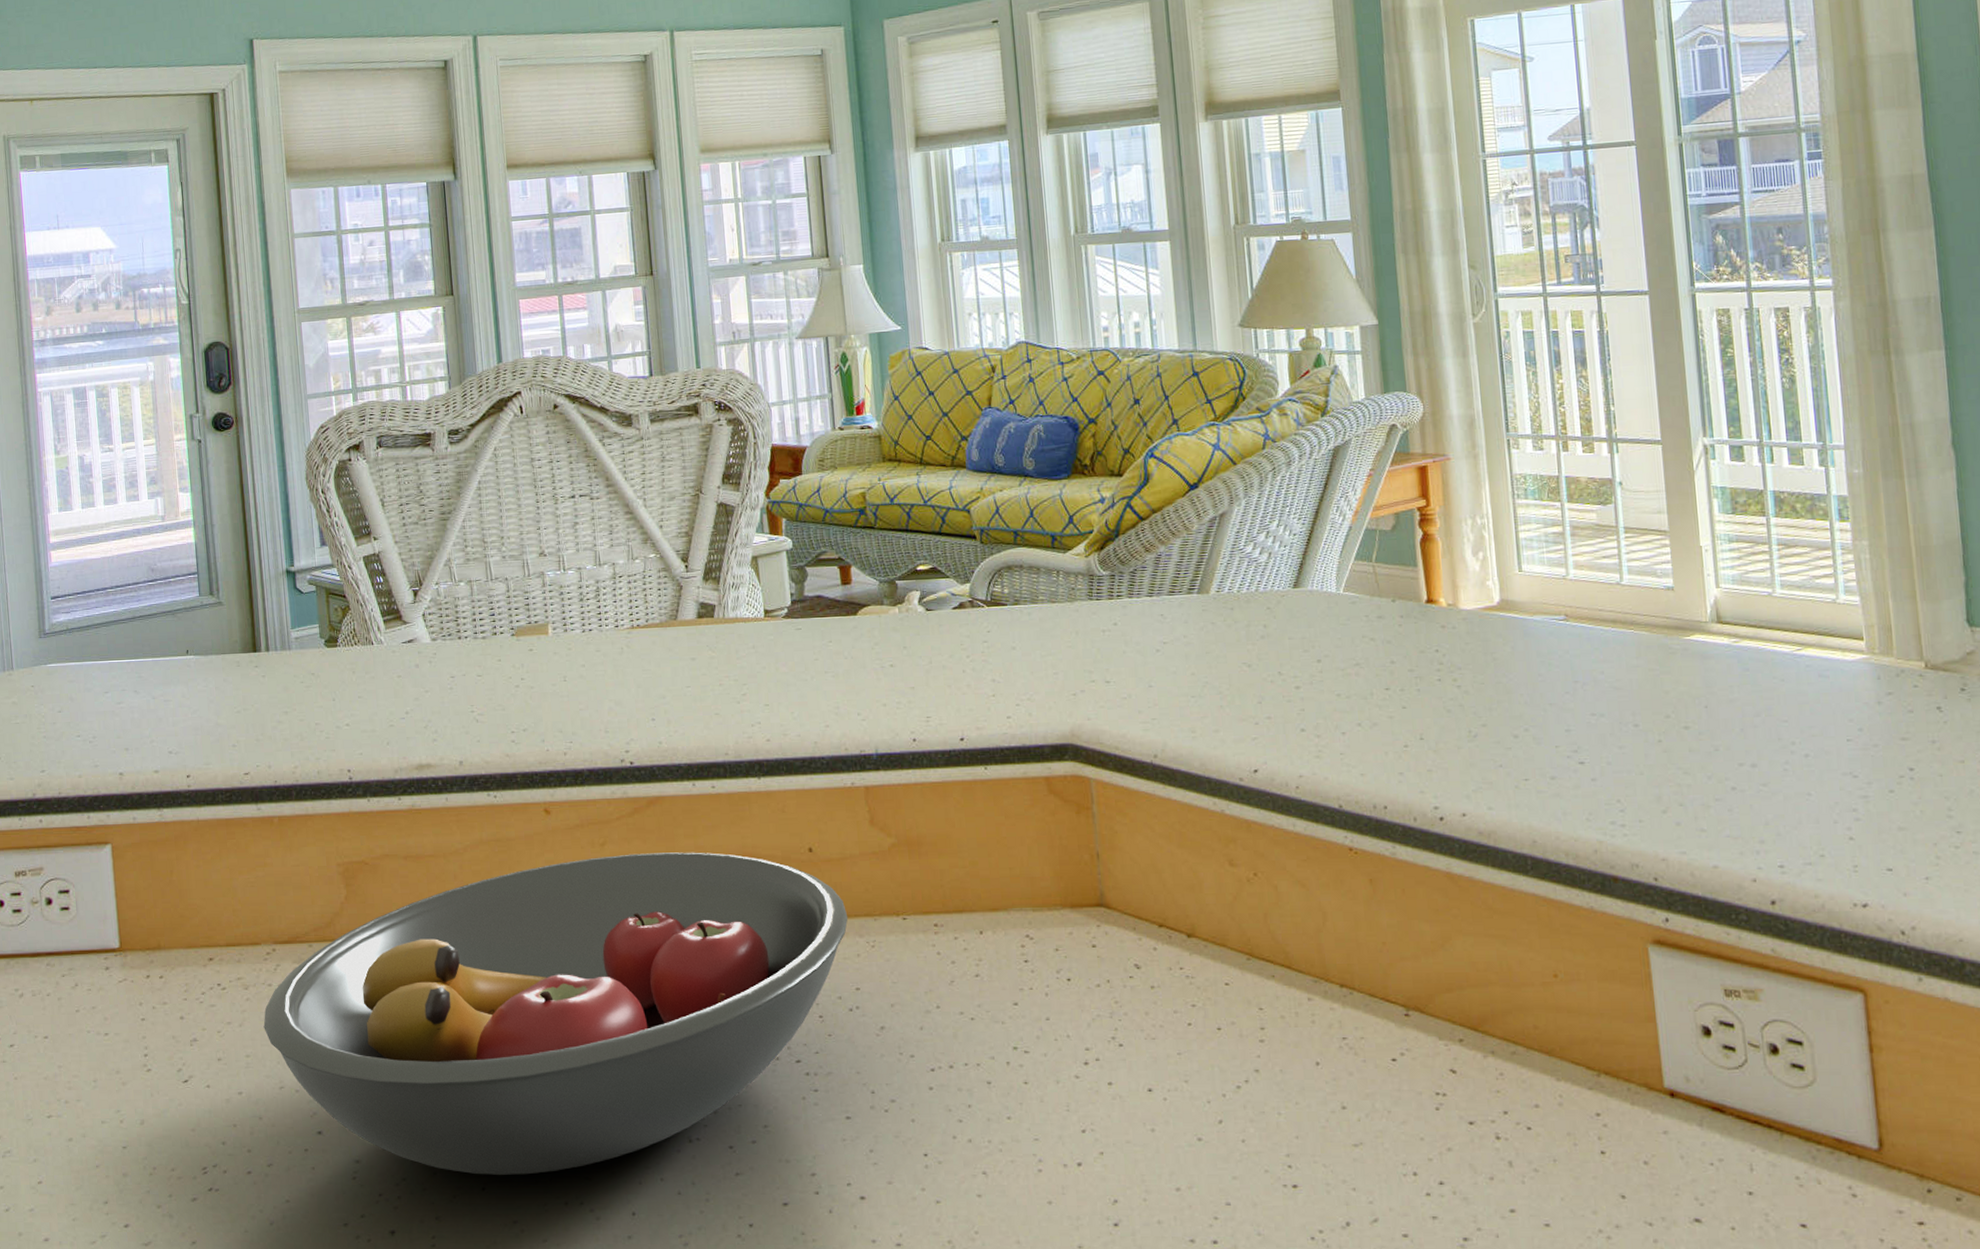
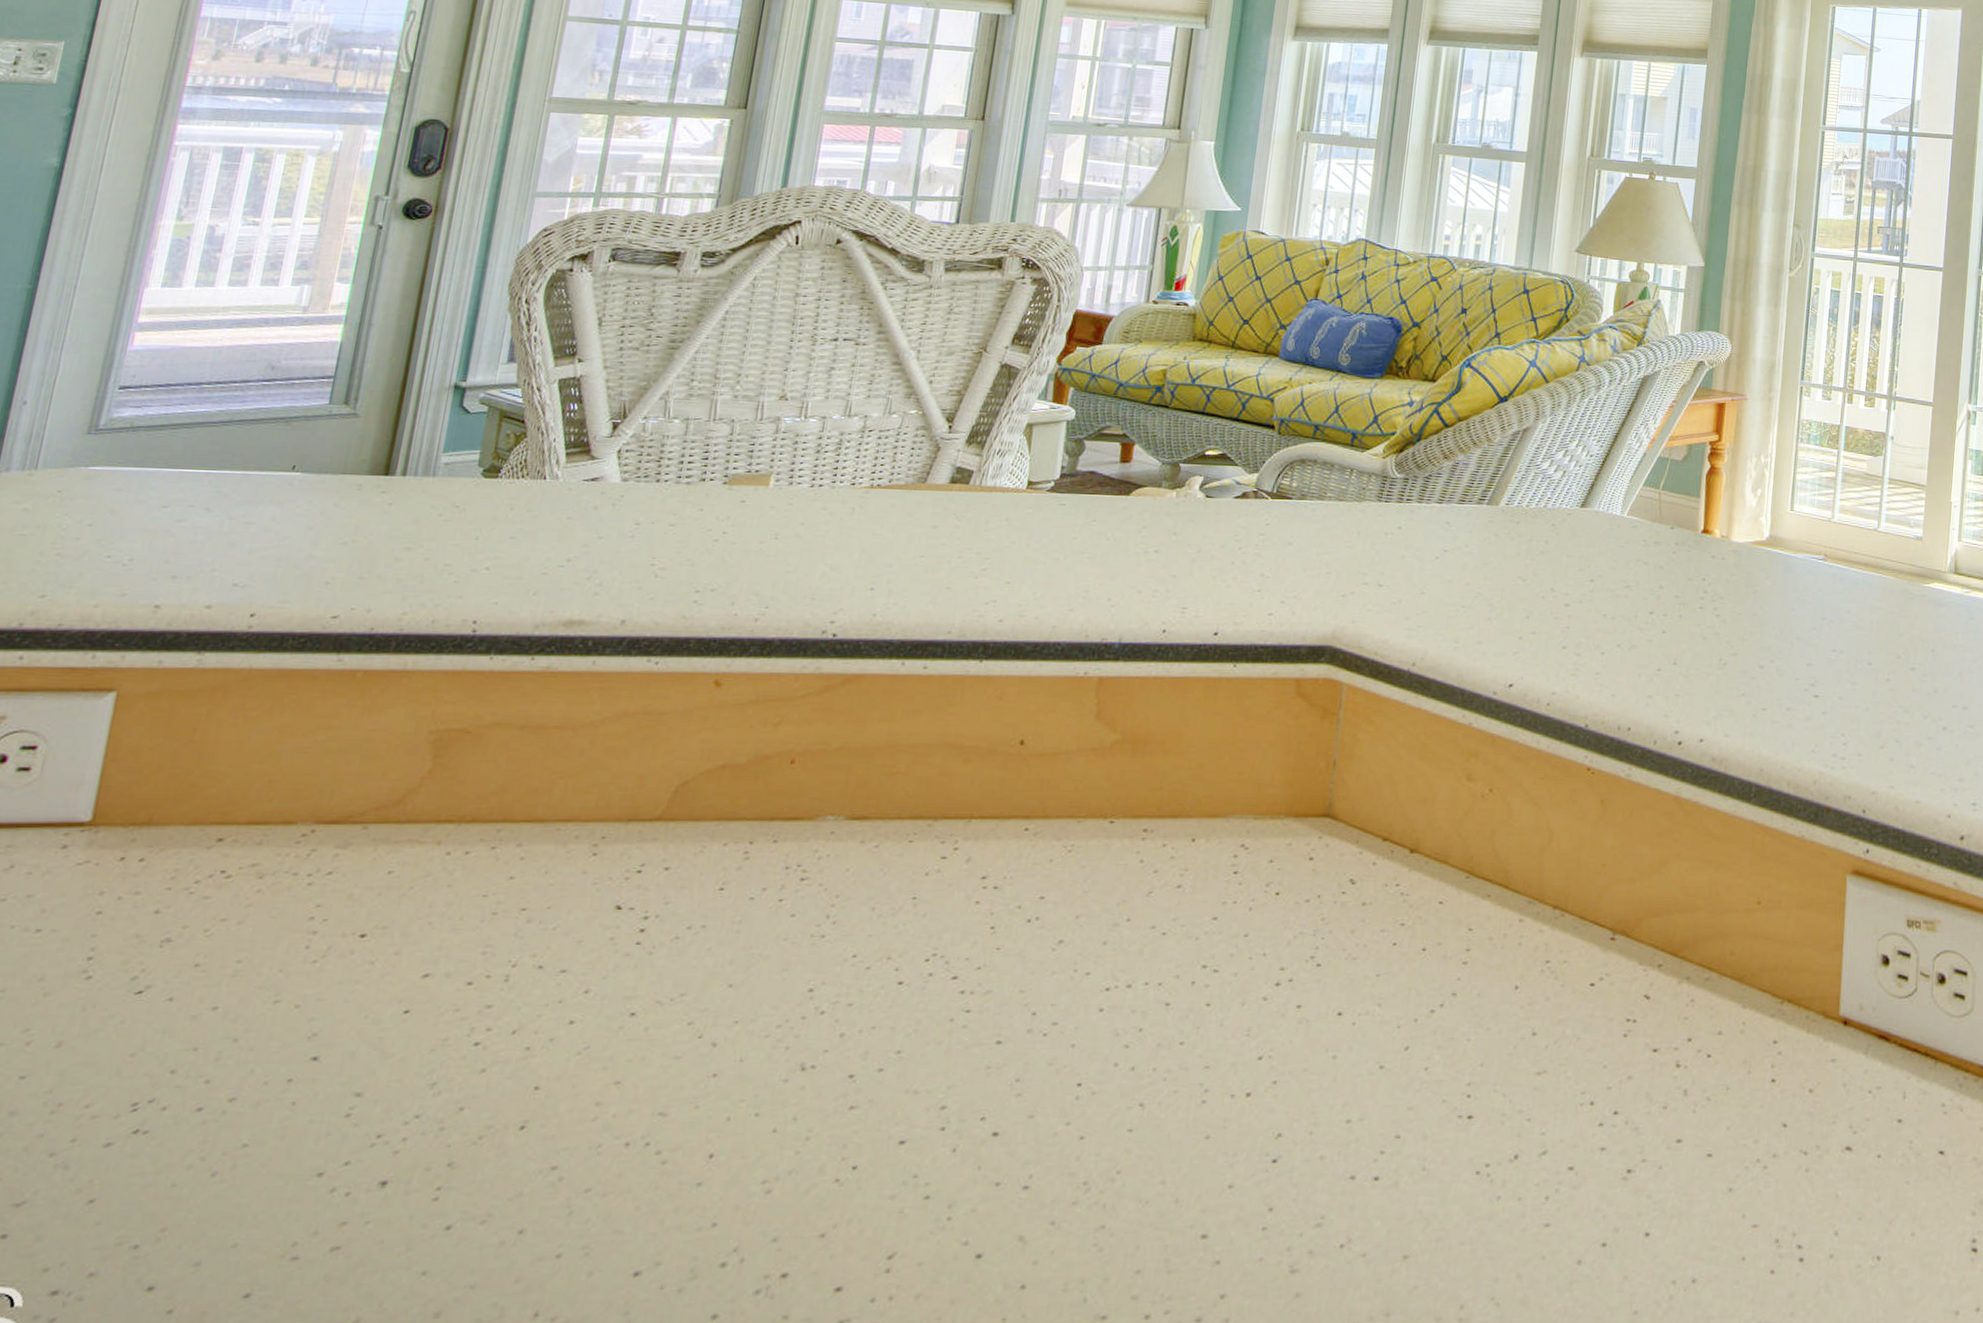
fruit bowl: present [263,852,848,1175] -> none [271,736,1049,1110]

